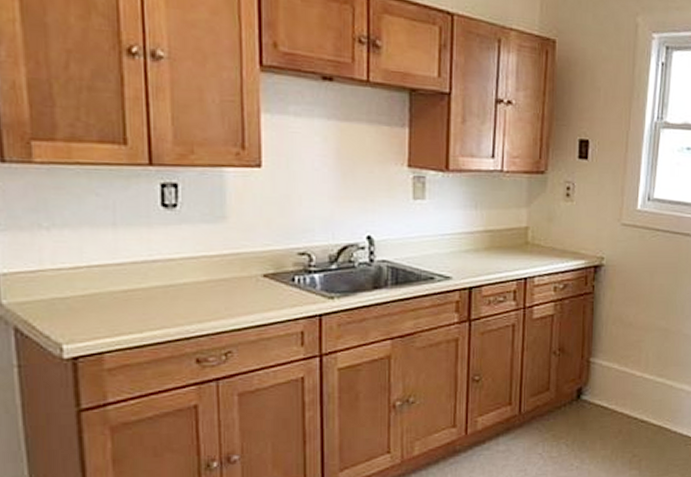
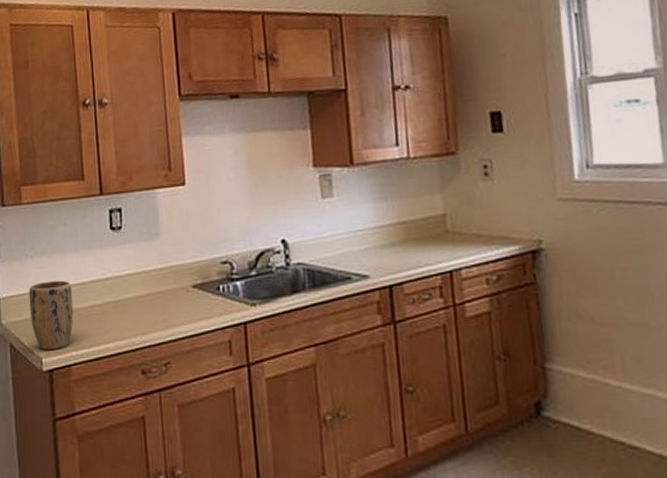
plant pot: none [43,258,108,335] -> present [29,280,74,350]

